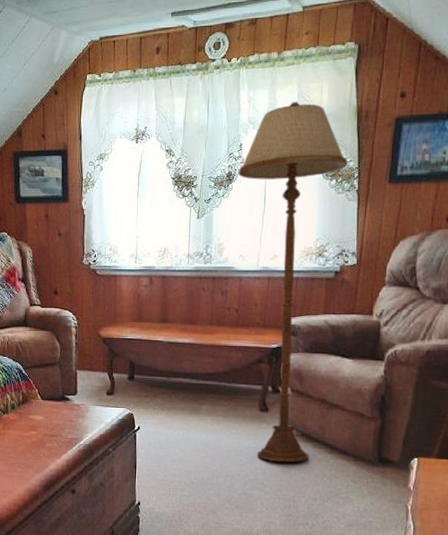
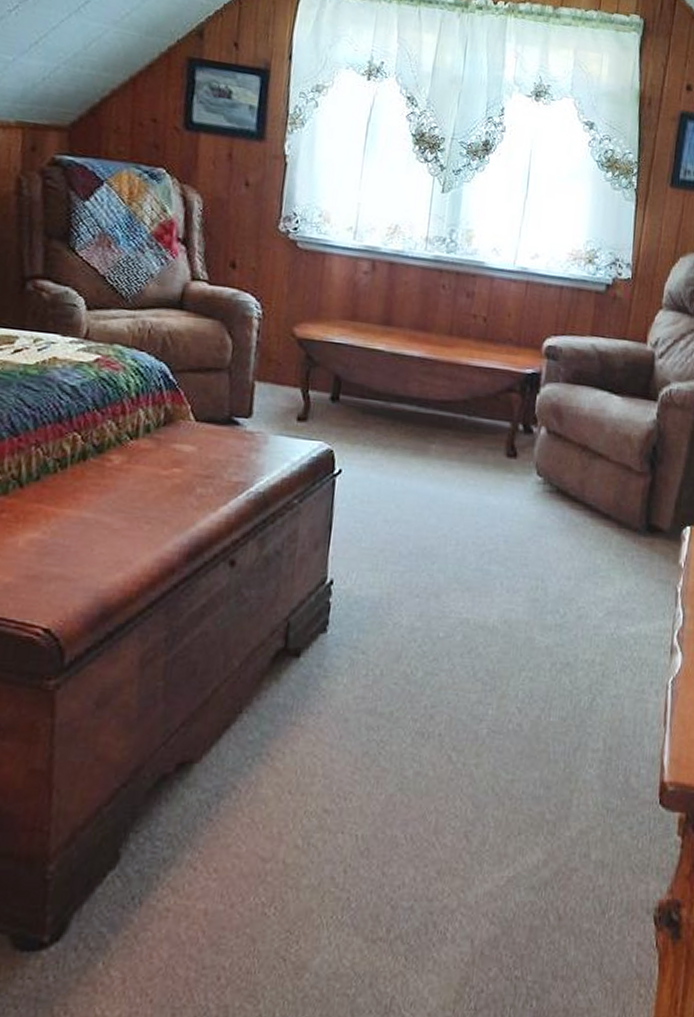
floor lamp: present [238,102,348,463] -> none [497,69,627,528]

